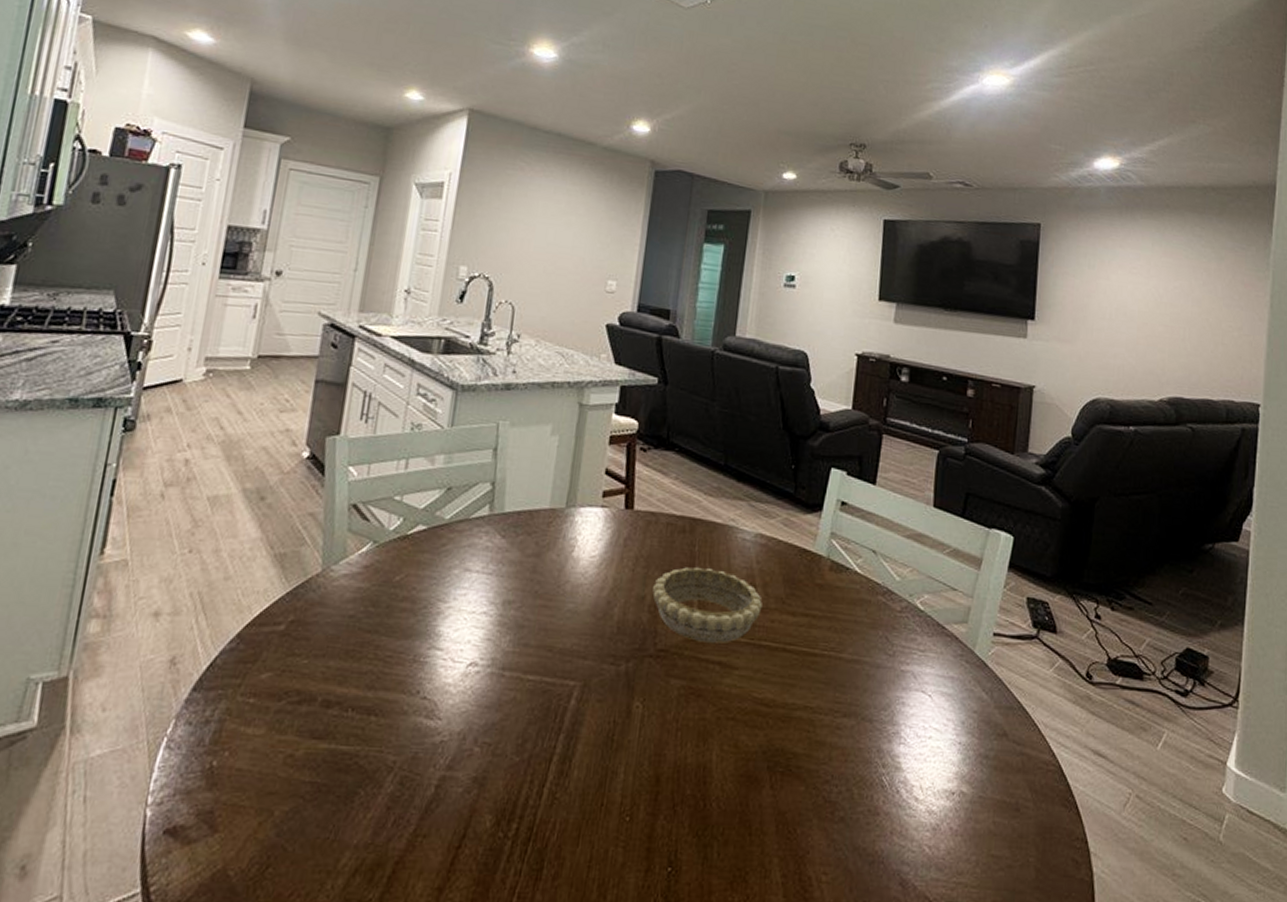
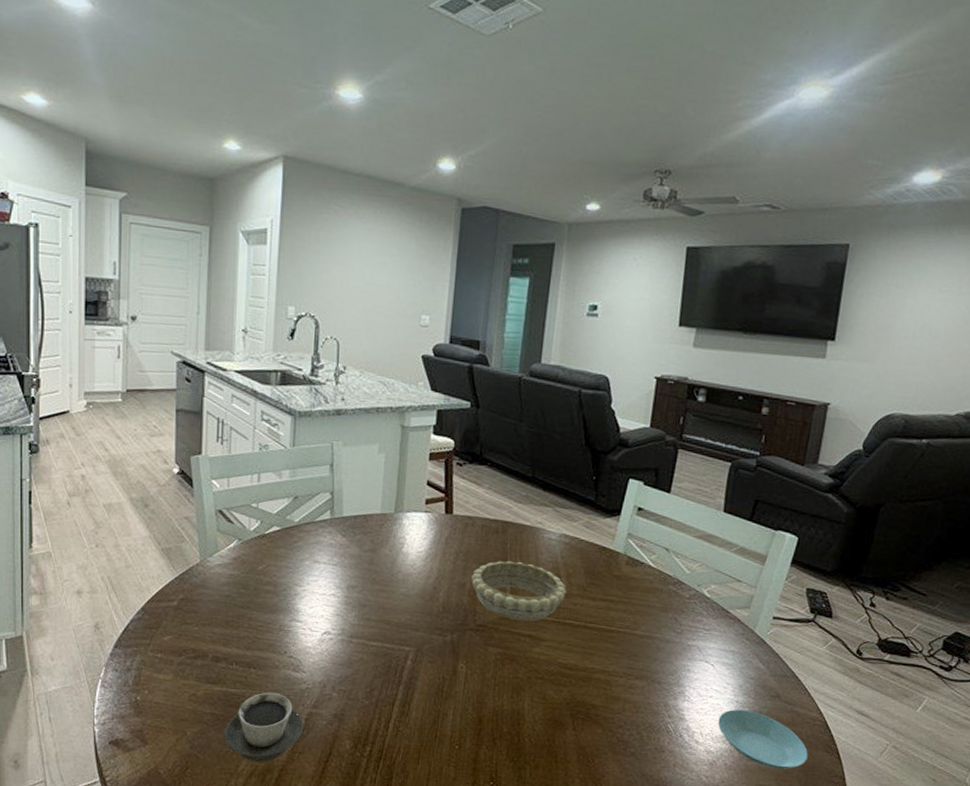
cup: none [325,748,433,852] -> present [225,692,304,762]
saucer: none [939,752,1044,832] -> present [718,709,808,769]

